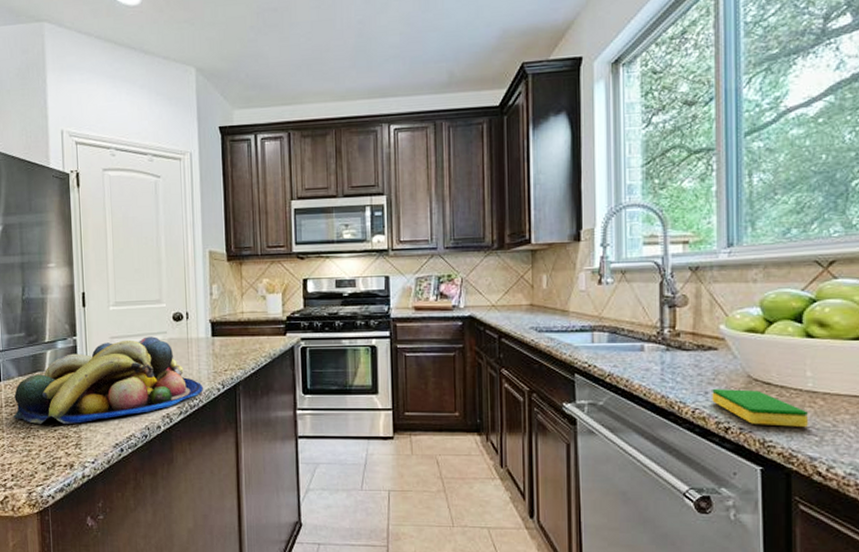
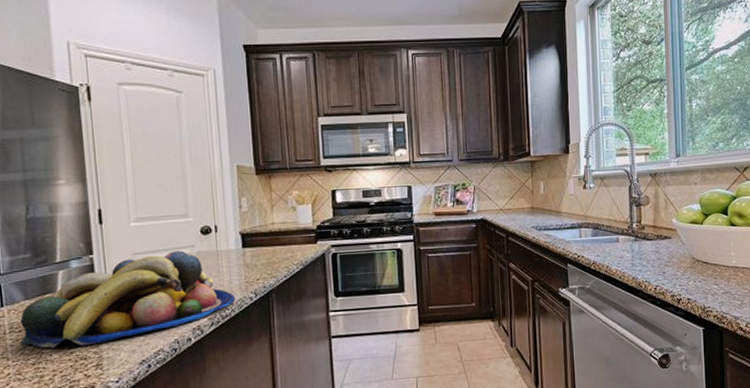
dish sponge: present [712,389,808,427] -> none [668,268,733,295]

